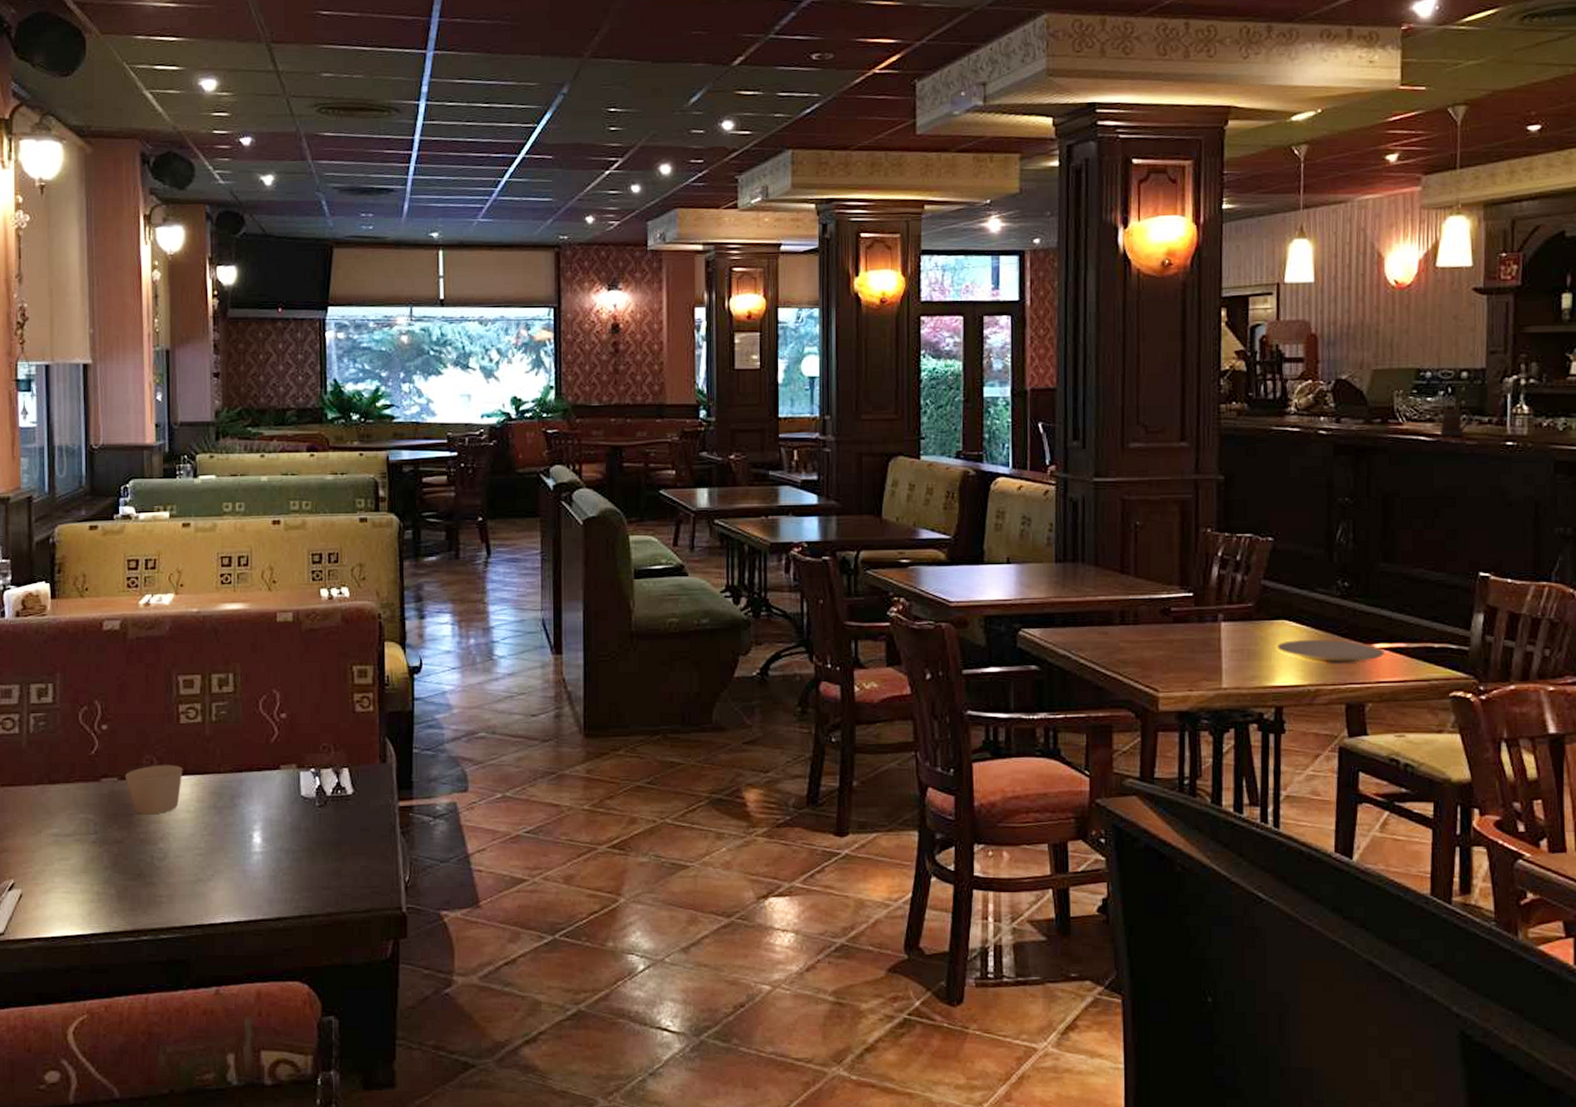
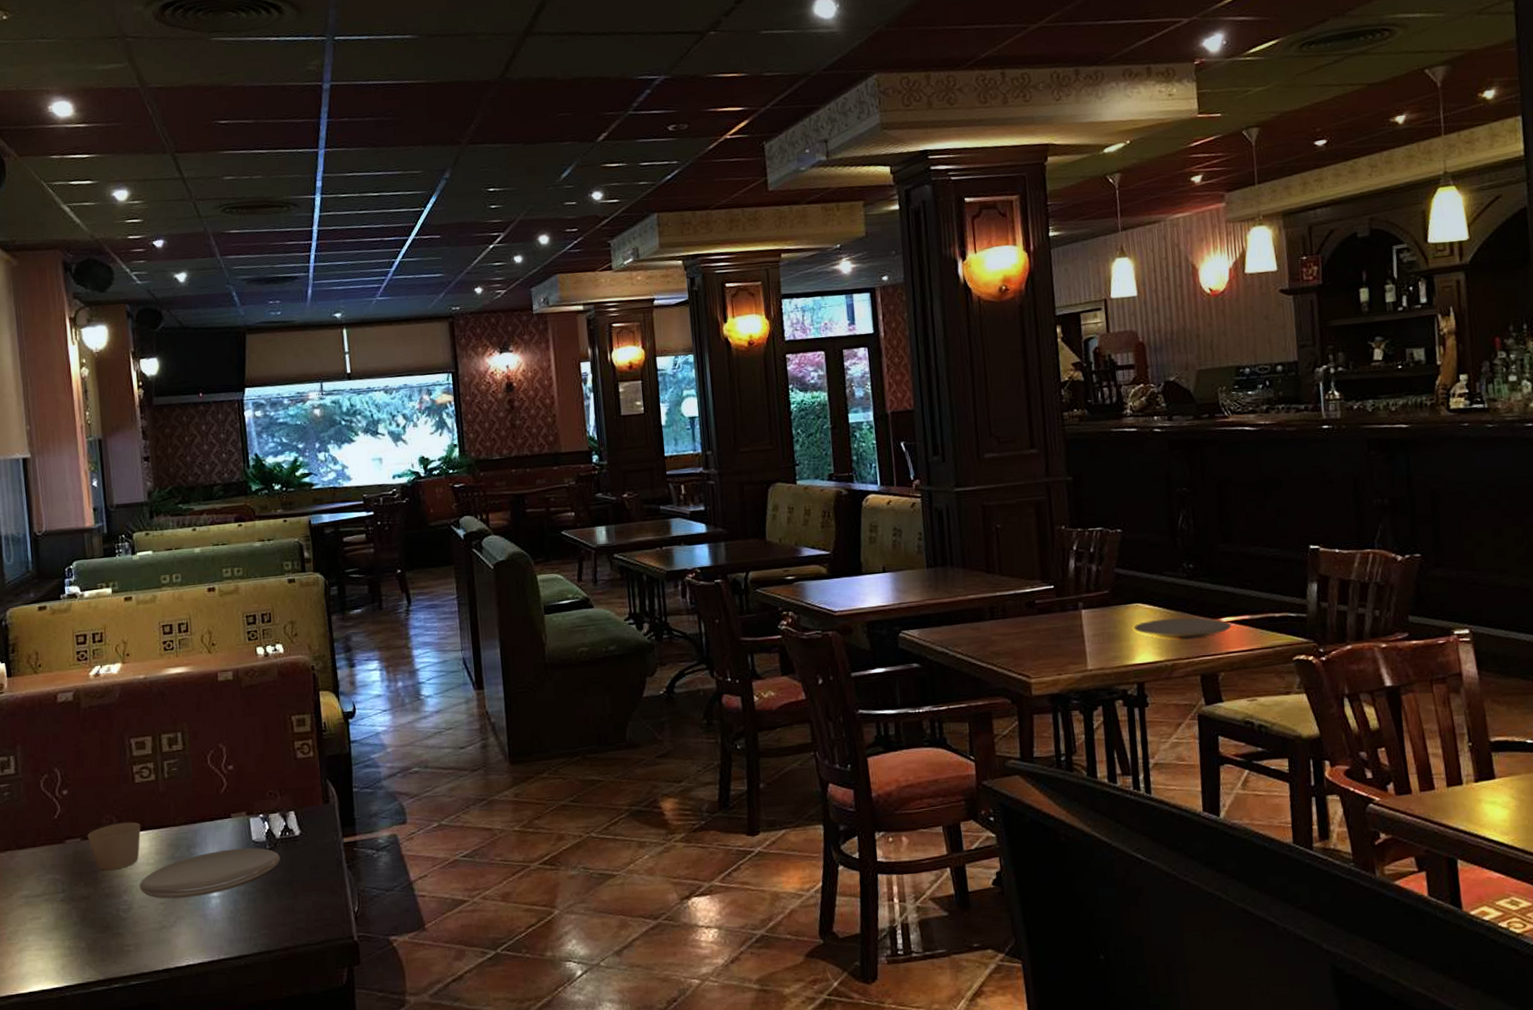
plate: none [176,803,329,851] -> present [139,847,280,899]
beer mug: present [1439,408,1471,438] -> none [1262,399,1290,427]

